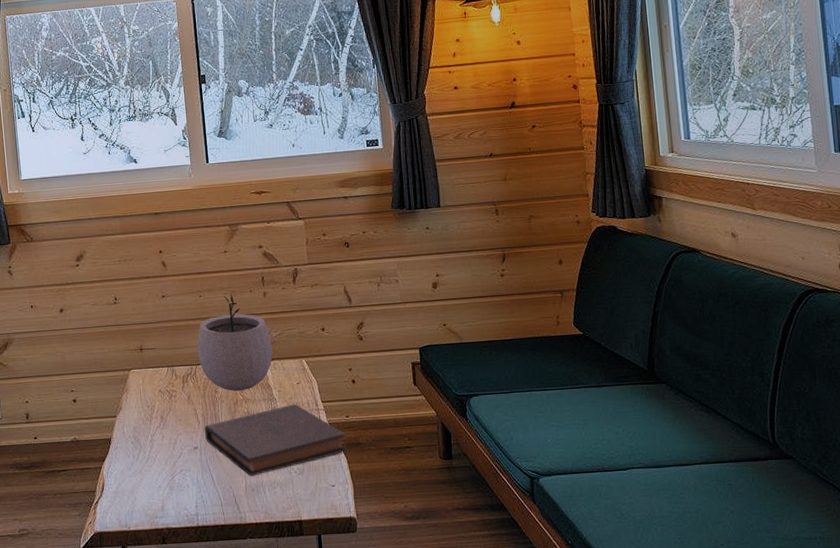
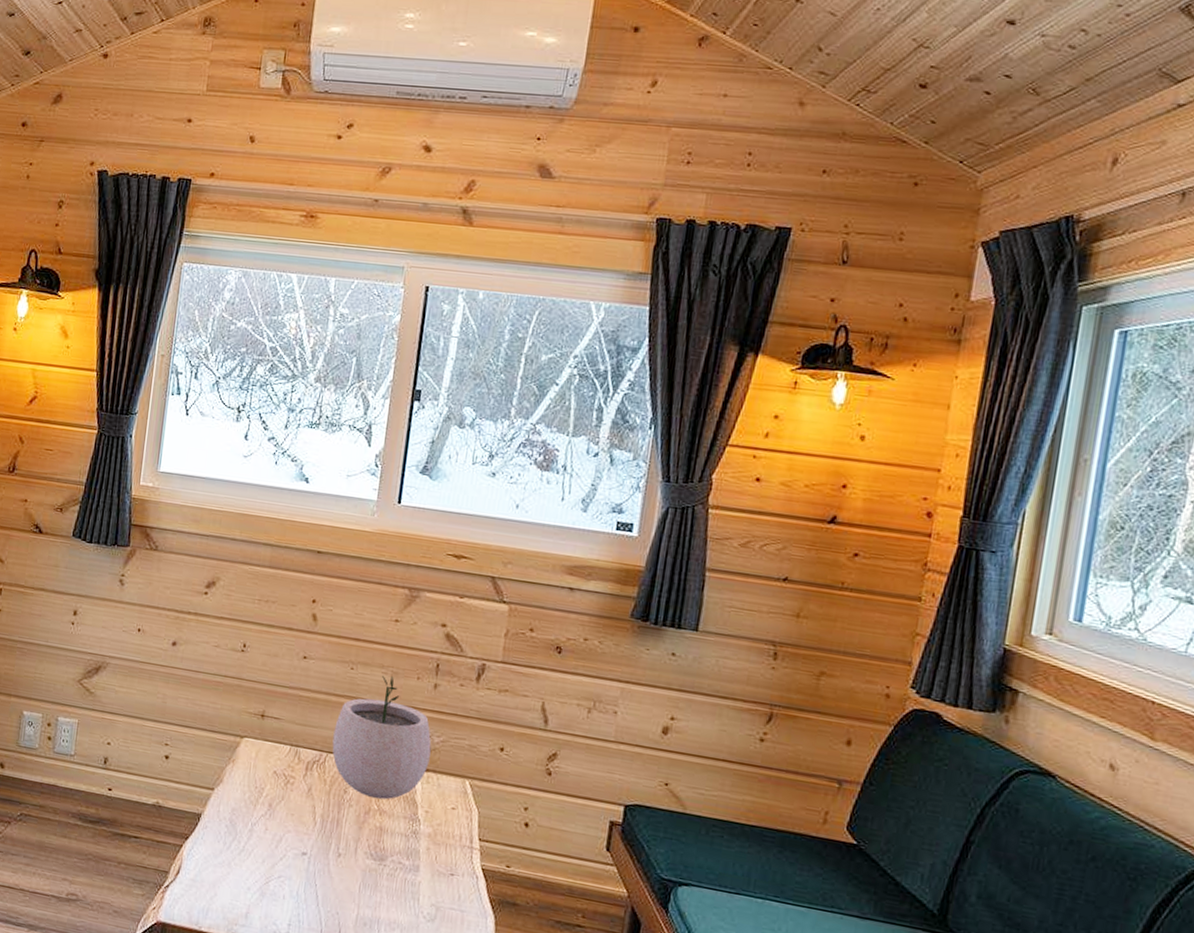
book: present [204,404,347,476] -> none [319,829,501,910]

